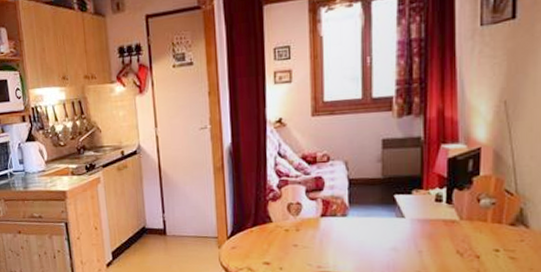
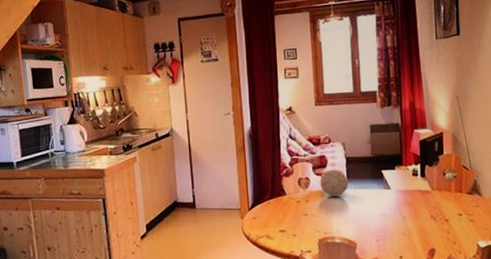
decorative ball: none [314,193,350,226] -> present [320,169,348,197]

